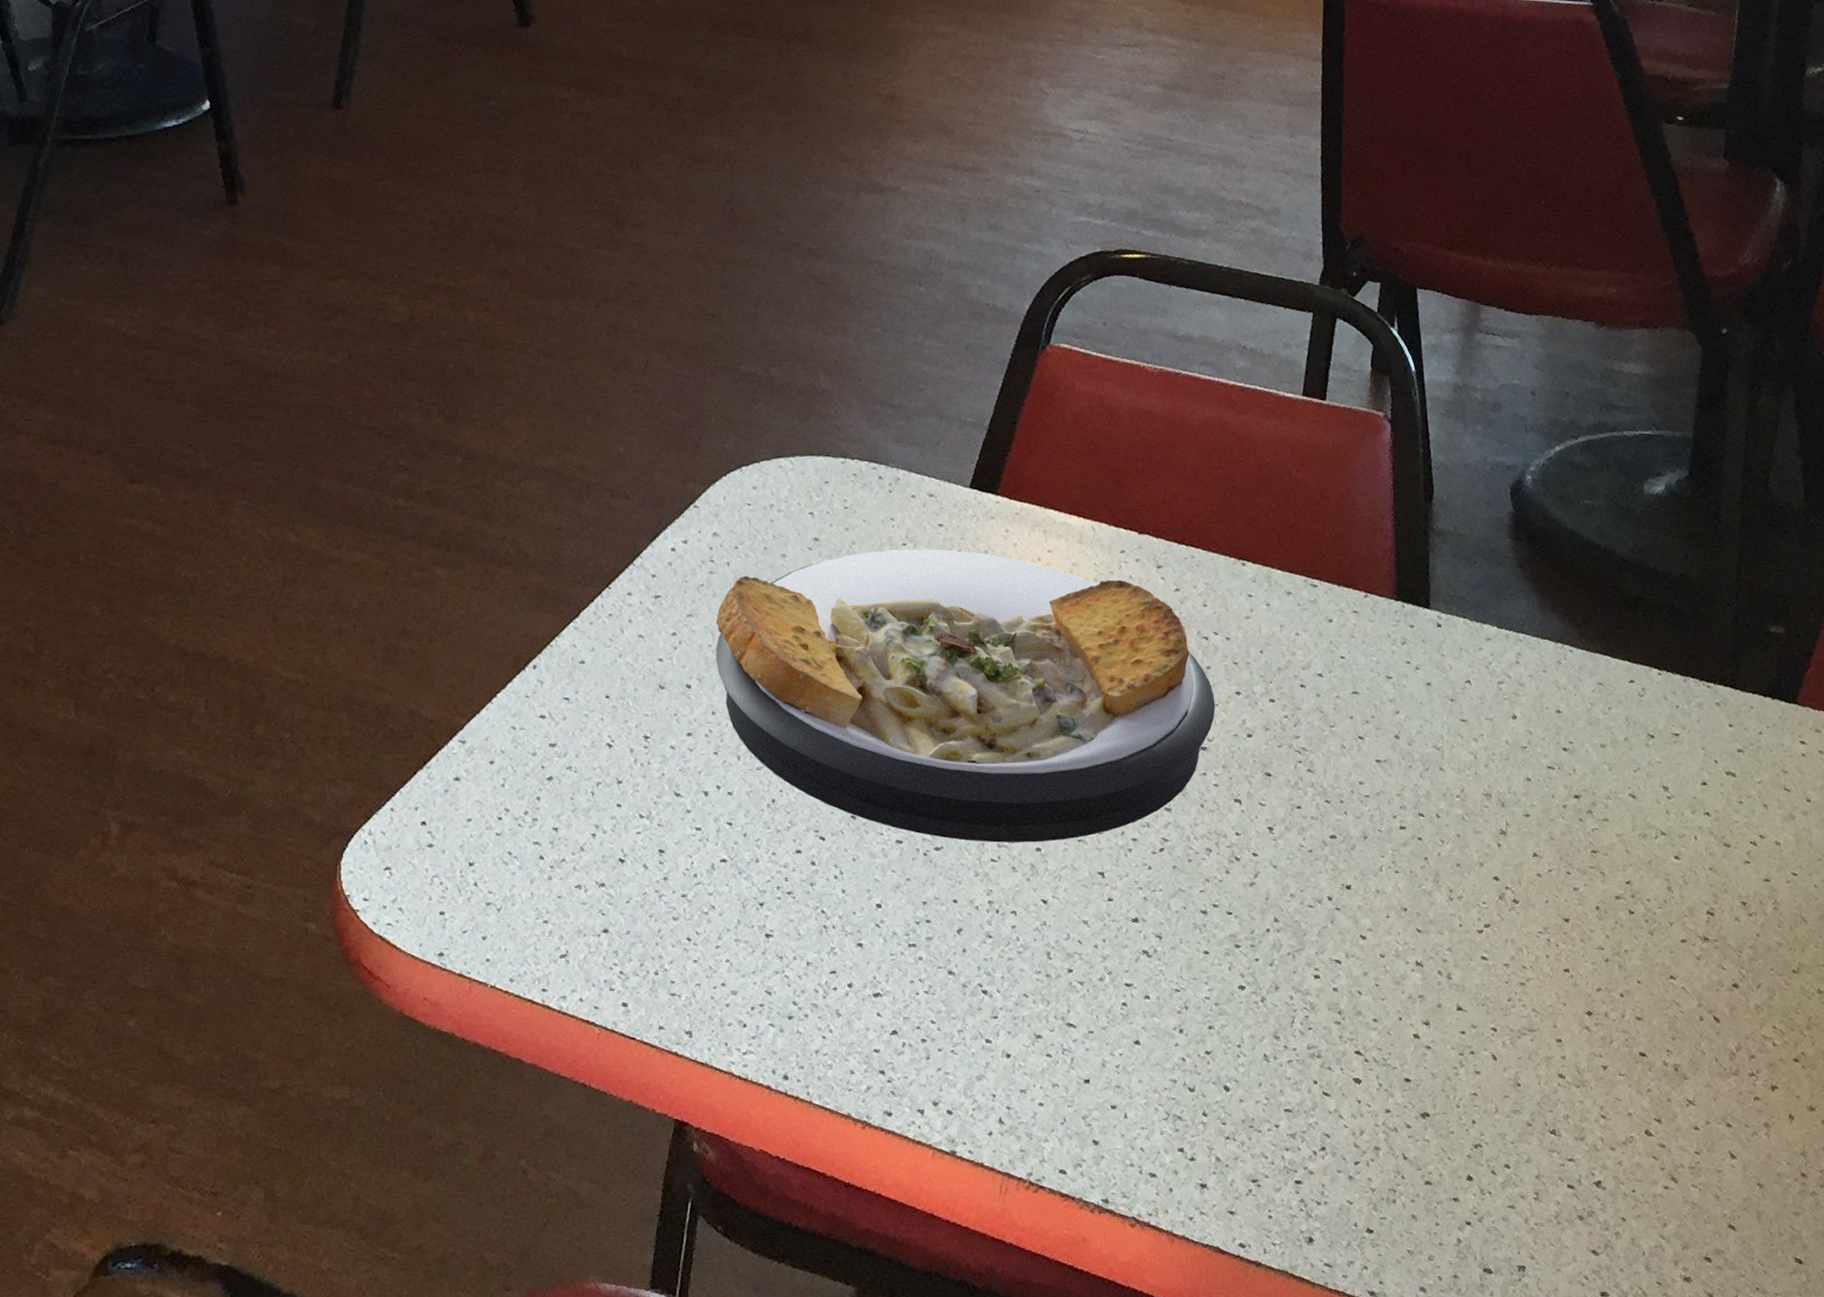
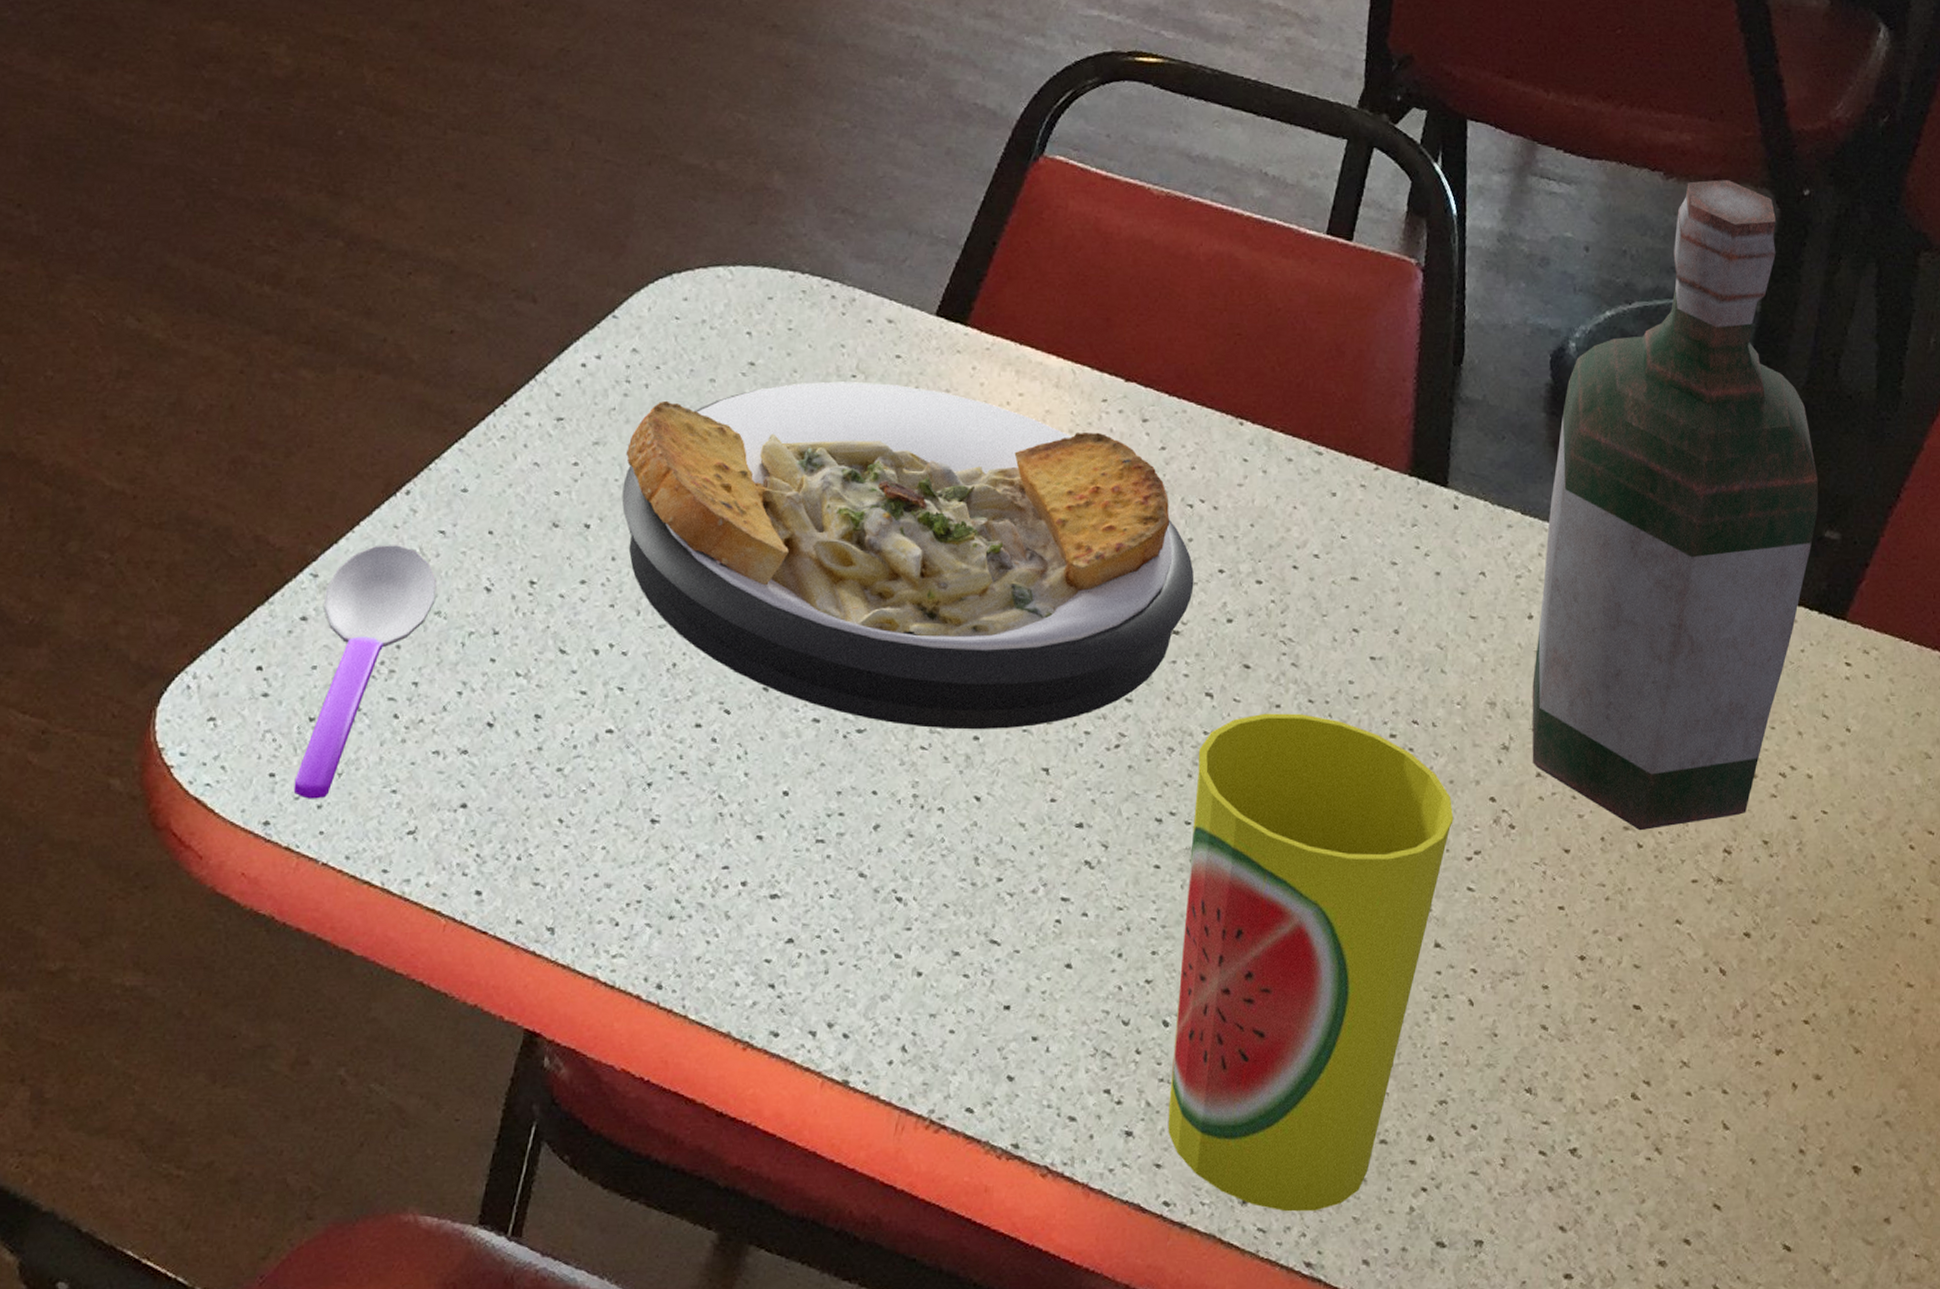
spoon: none [461,712,566,932] -> present [293,545,437,799]
cup: none [1233,813,1463,1248] -> present [1167,713,1454,1212]
bottle: none [1521,325,1762,899] -> present [1532,180,1819,831]

